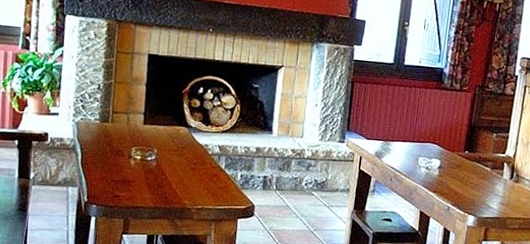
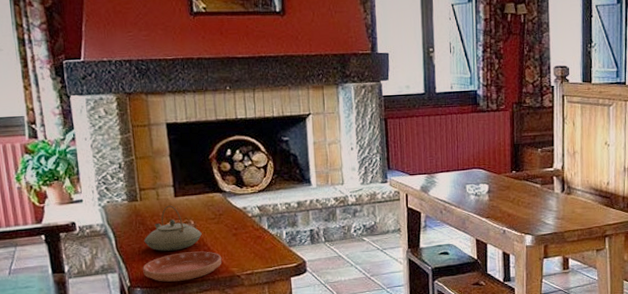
saucer: none [101,178,177,205] -> present [143,251,222,282]
teapot: none [108,131,162,175] -> present [144,205,202,251]

